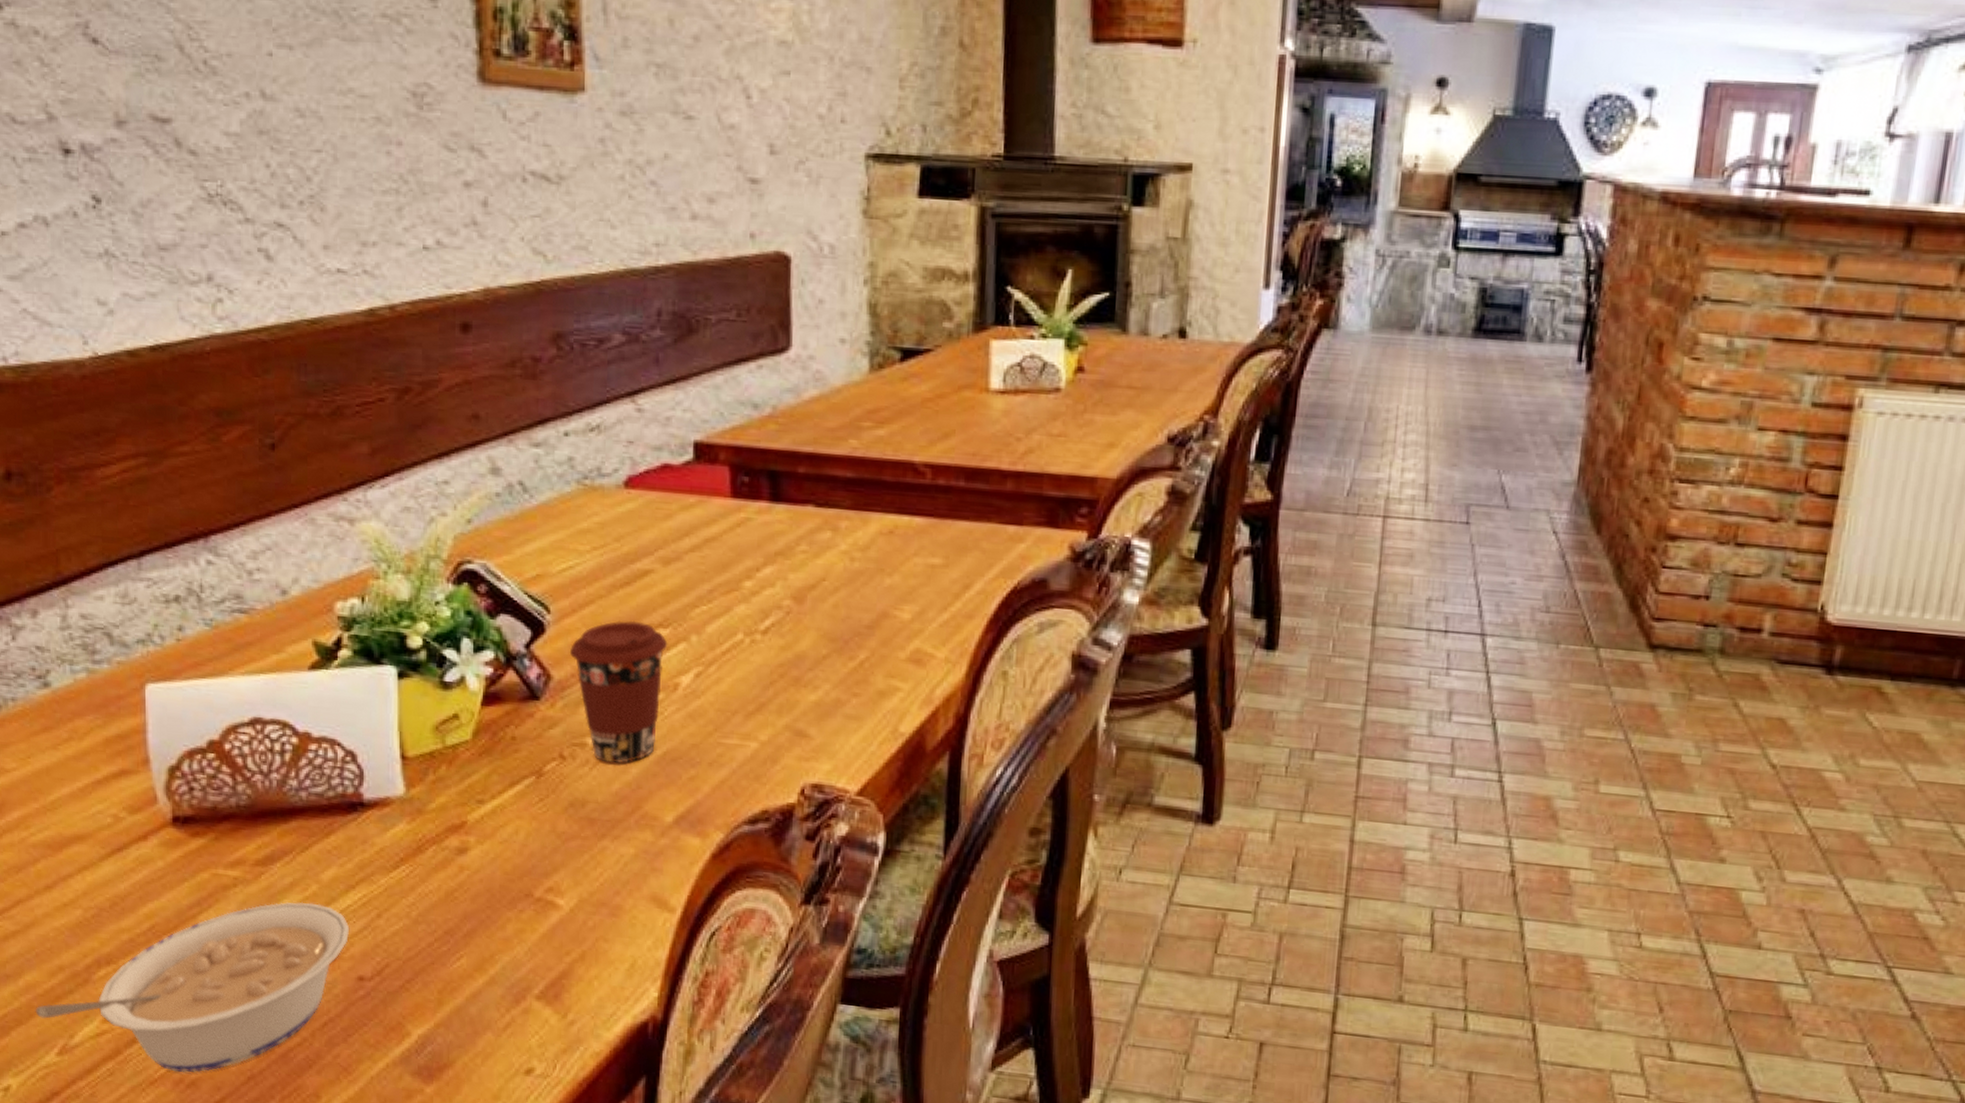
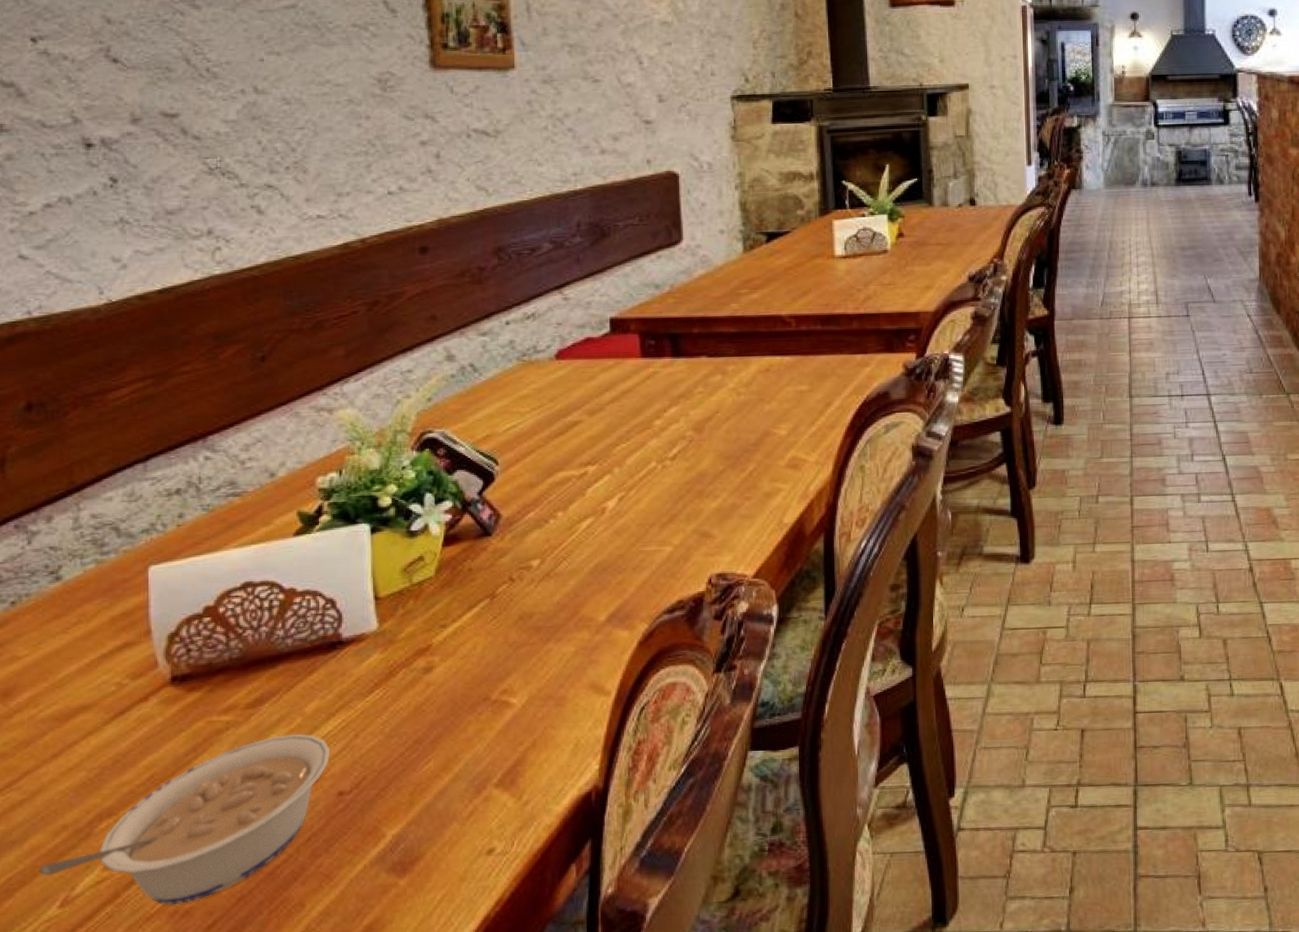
coffee cup: present [569,620,668,764] -> none [515,462,596,579]

